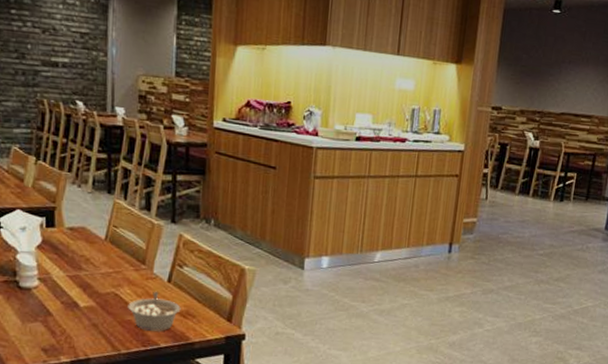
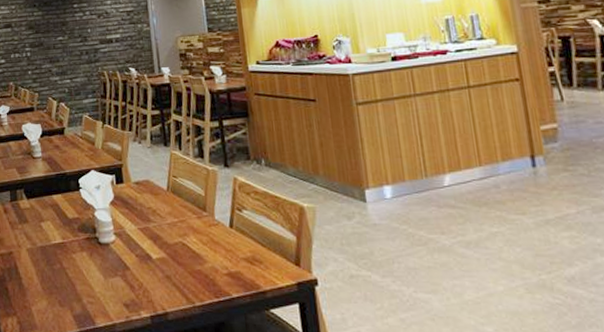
legume: present [128,291,181,331] -> none [196,237,247,280]

